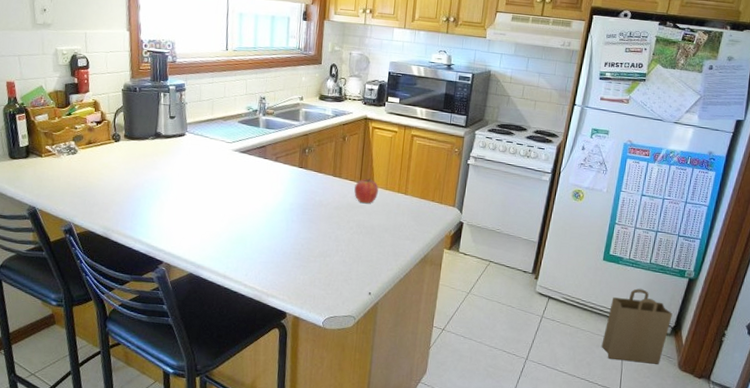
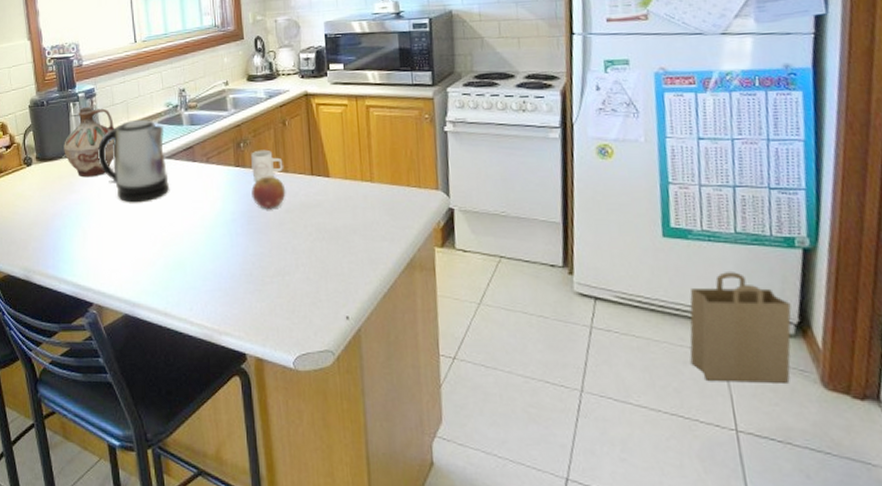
ceramic jug: none [150,98,199,159] -> present [64,106,115,178]
kettle: none [181,116,243,186] -> present [97,119,169,203]
fruit: none [309,178,338,205] -> present [251,176,286,209]
mug: none [312,157,339,182] -> present [251,149,283,182]
fruit: present [354,178,378,204] -> none [306,168,336,201]

